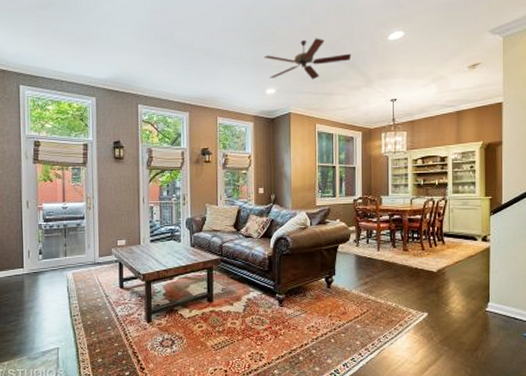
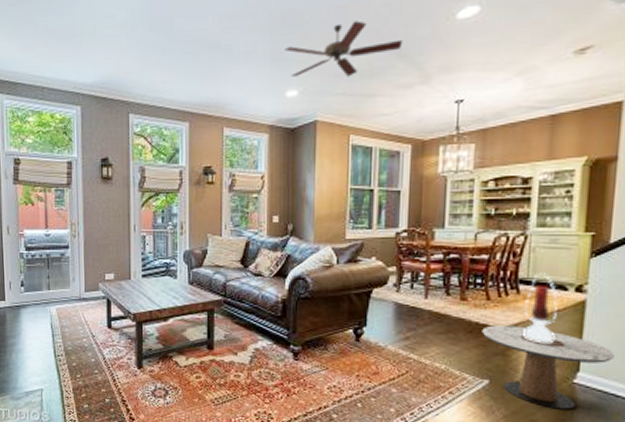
side table: none [420,269,511,332] -> present [482,325,614,410]
table lamp: none [449,228,471,281] -> present [523,273,558,343]

